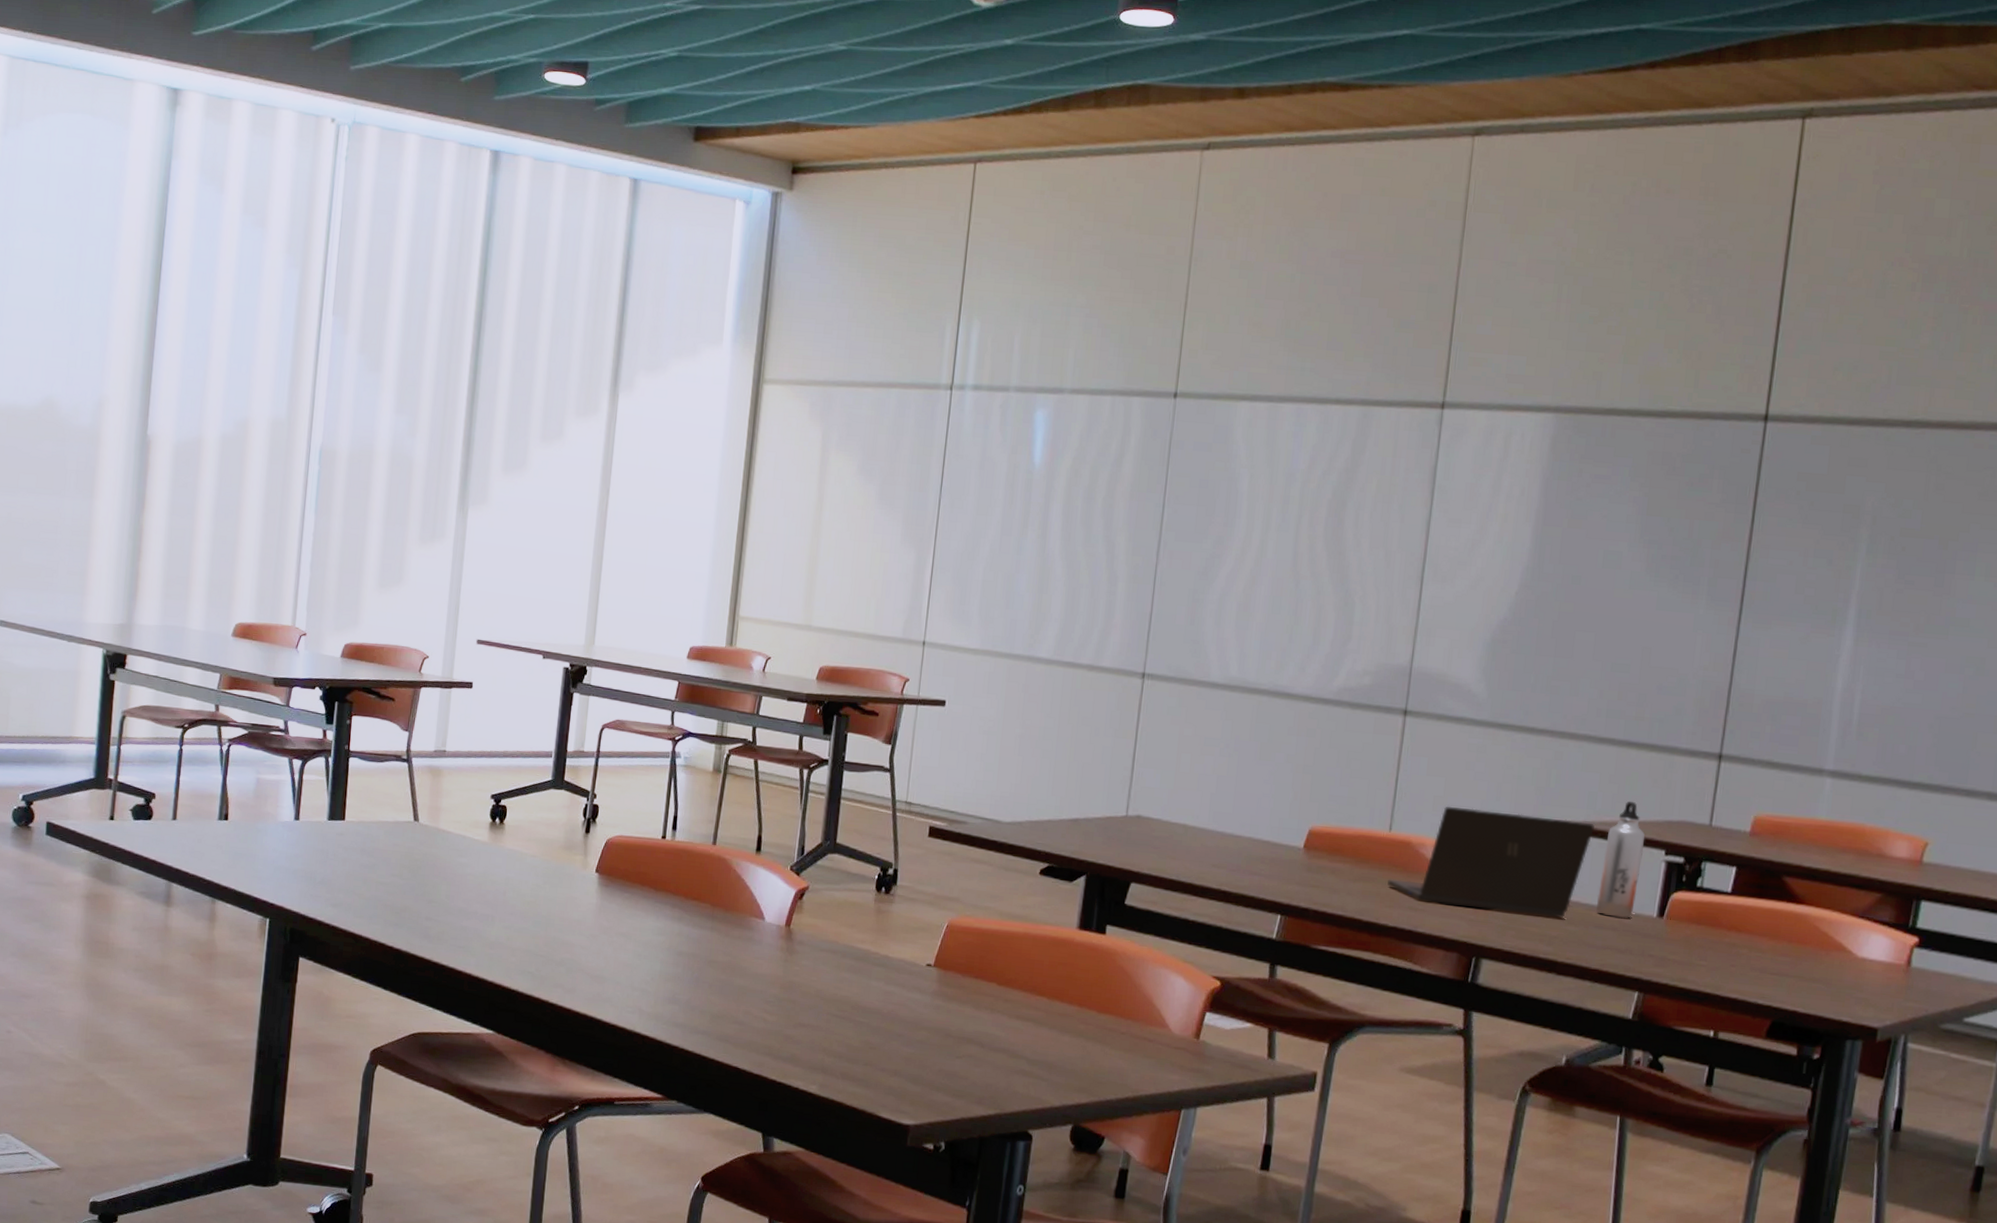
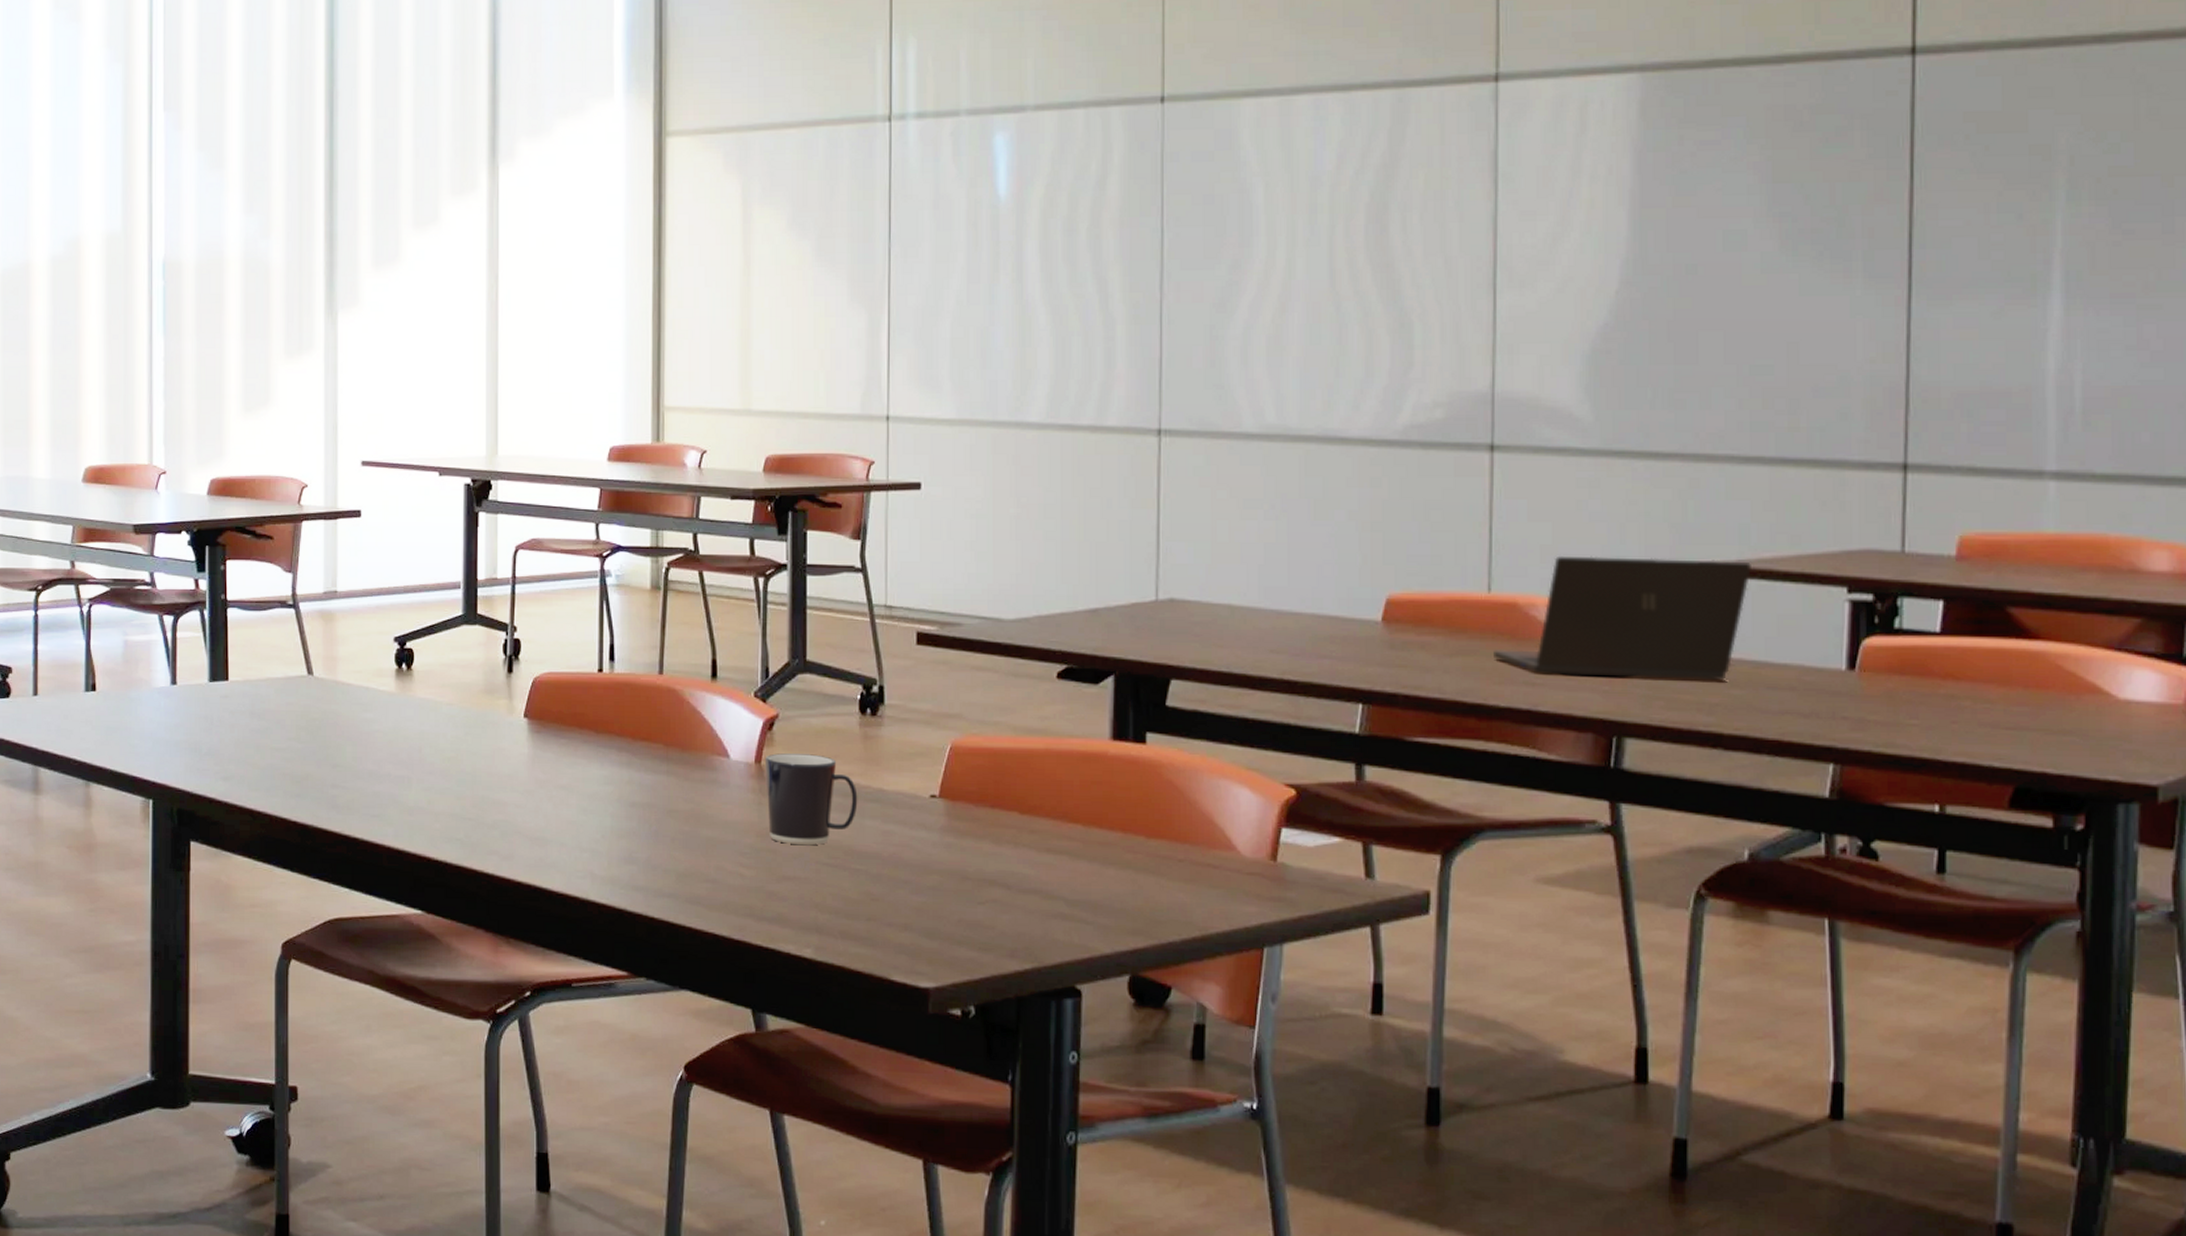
mug: none [791,919,868,999] -> present [765,753,858,846]
water bottle: present [1596,801,1646,919] -> none [1765,530,1820,675]

